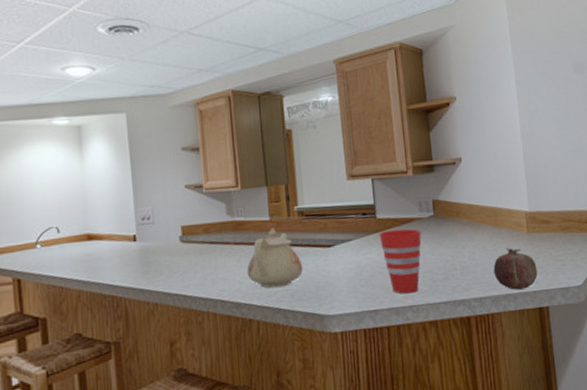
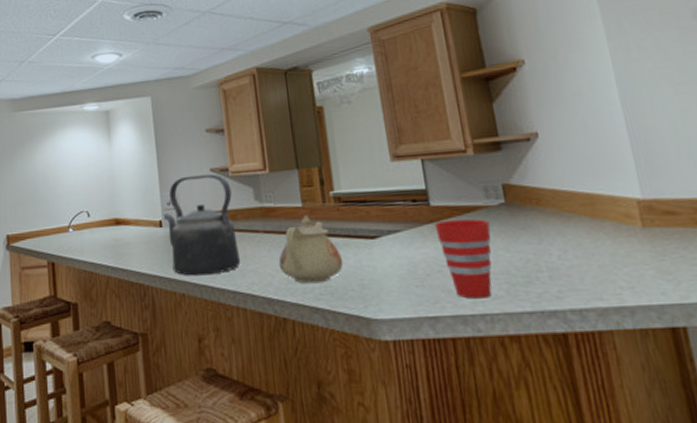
kettle: none [137,190,212,286] -> present [163,174,241,276]
fruit: present [493,248,538,290] -> none [595,246,665,302]

